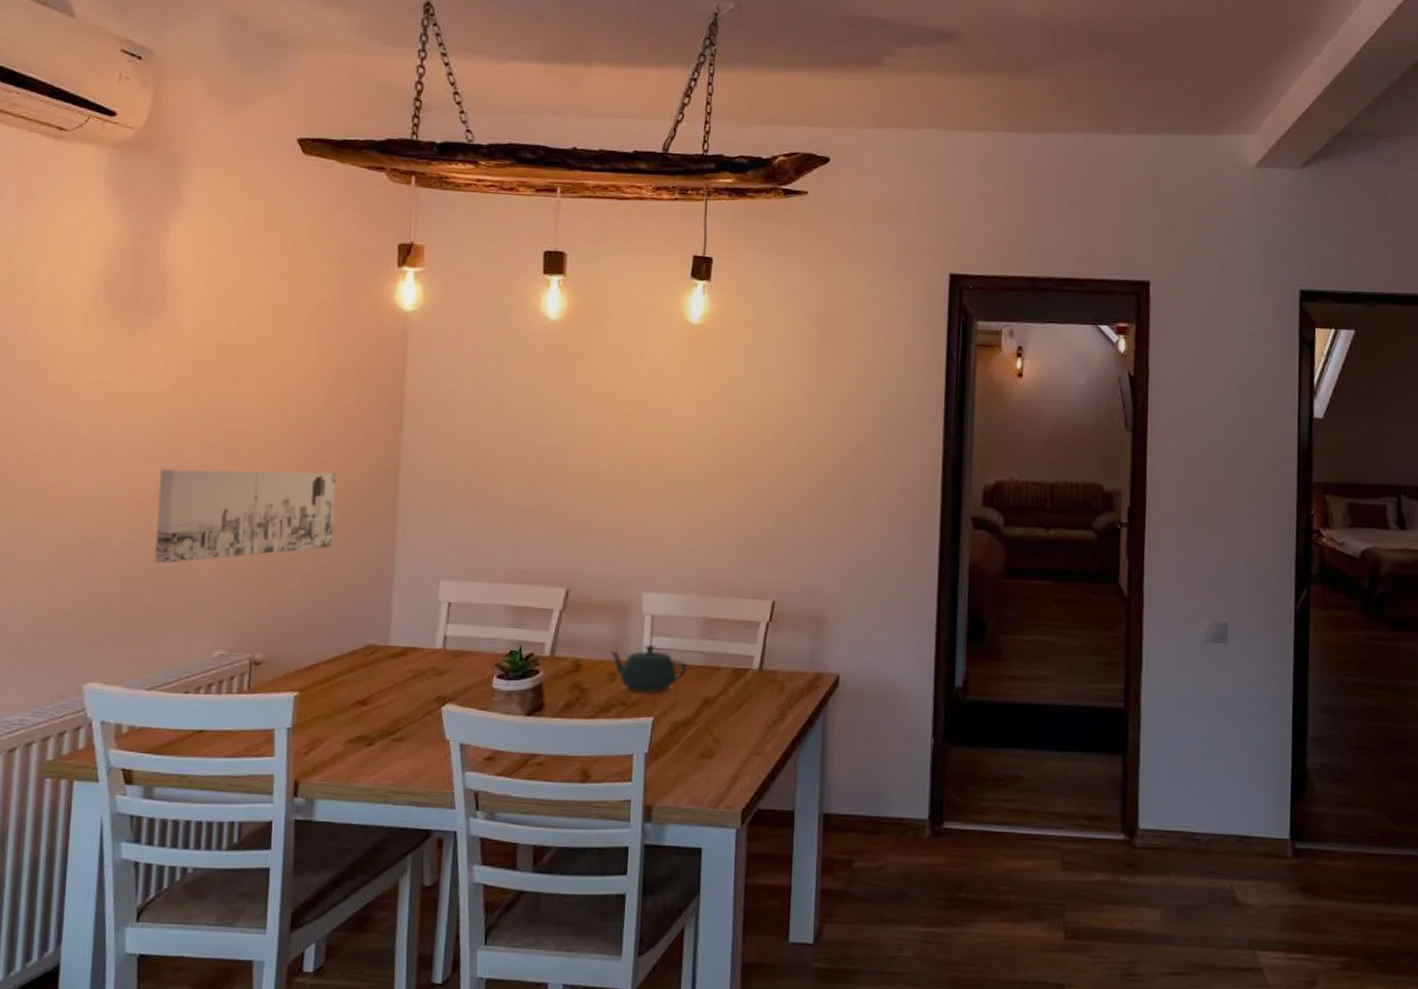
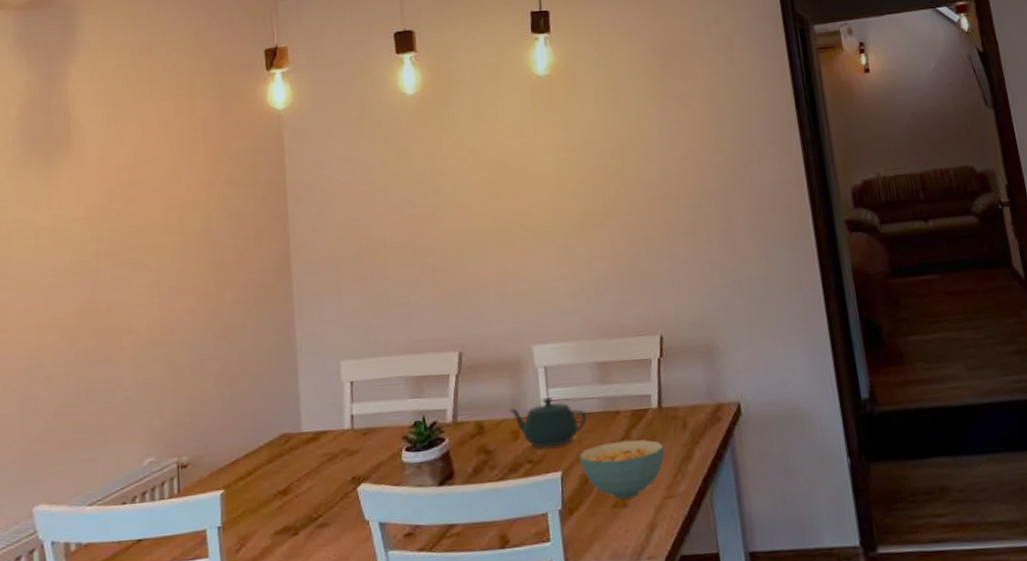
wall art: present [154,469,337,563] -> none [81,271,239,381]
cereal bowl: none [673,695,758,750] -> present [579,439,665,499]

